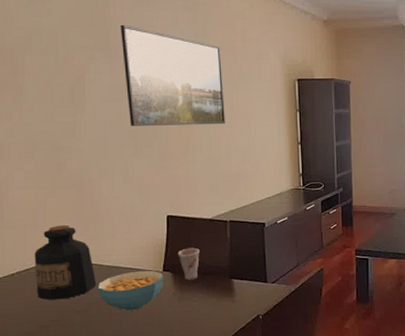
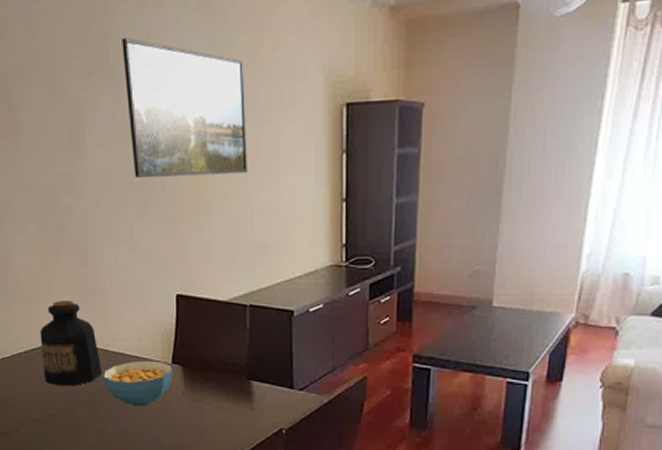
cup: present [177,247,200,280] -> none [188,337,213,377]

